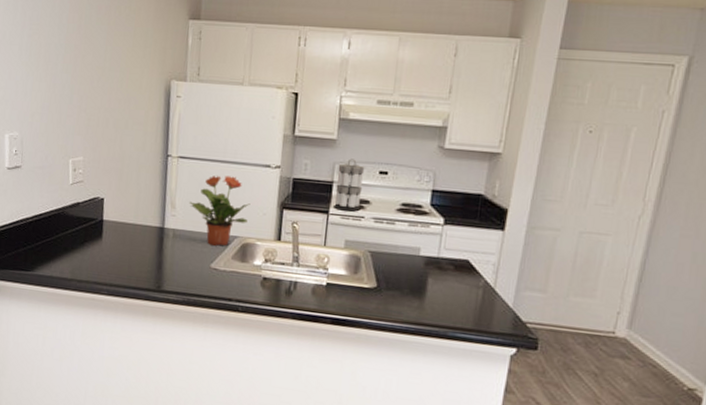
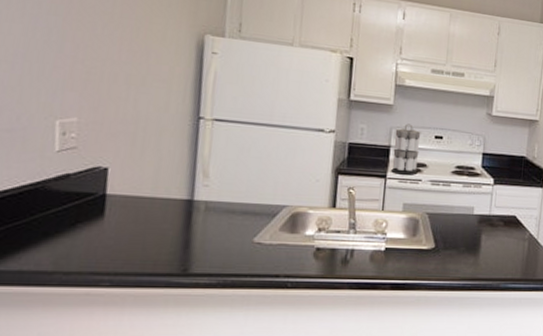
potted plant: present [189,175,251,246] -> none [226,139,302,217]

